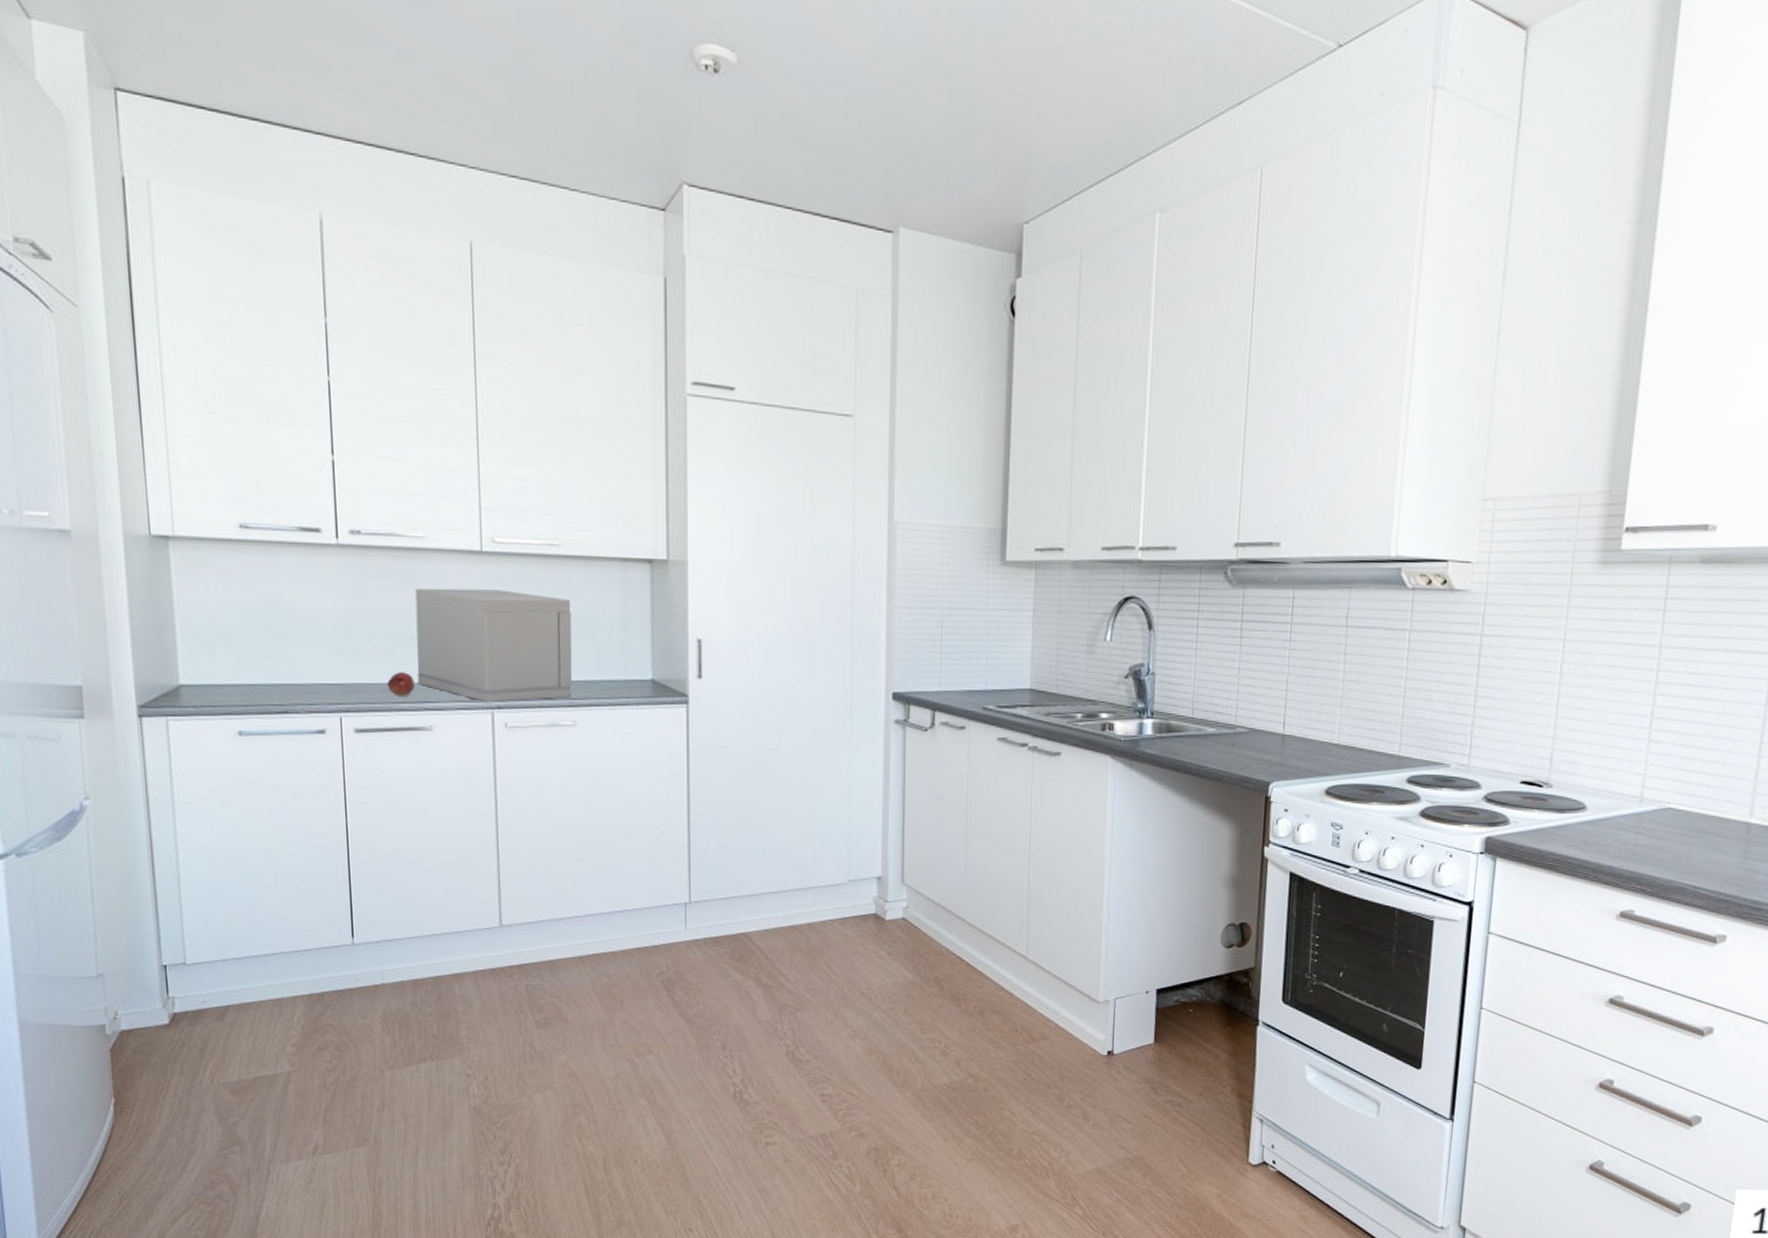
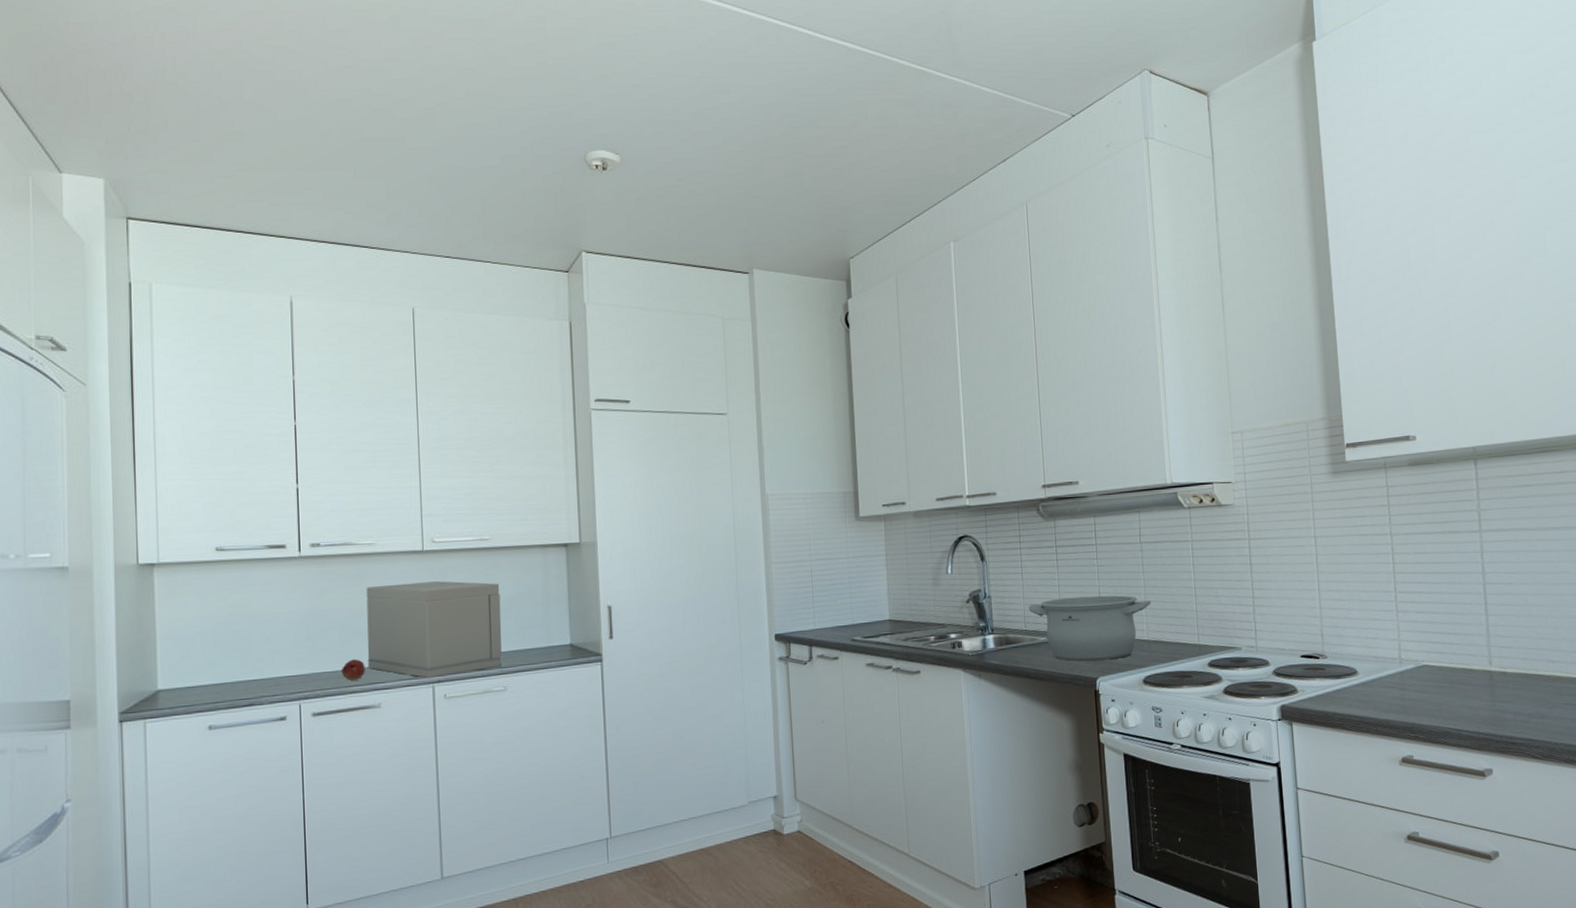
cooking pot: none [1198,684,1349,762] -> present [1028,595,1151,661]

